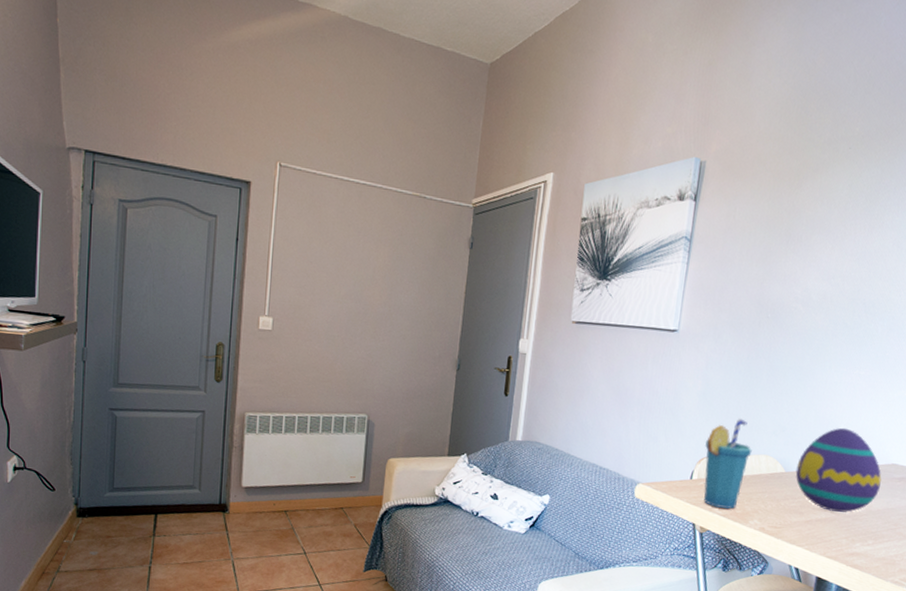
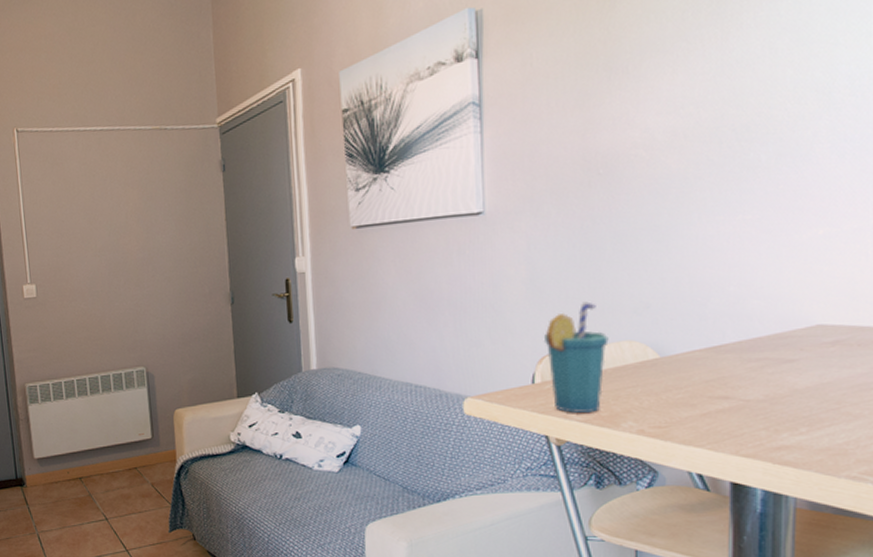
decorative egg: present [795,427,882,513] -> none [675,290,804,397]

